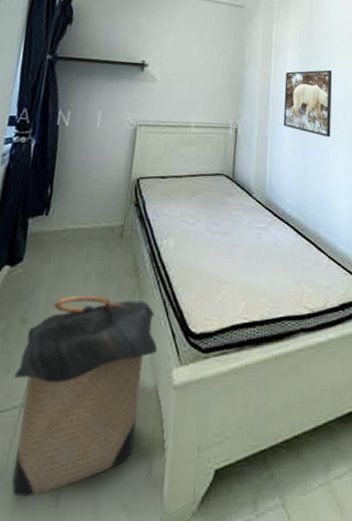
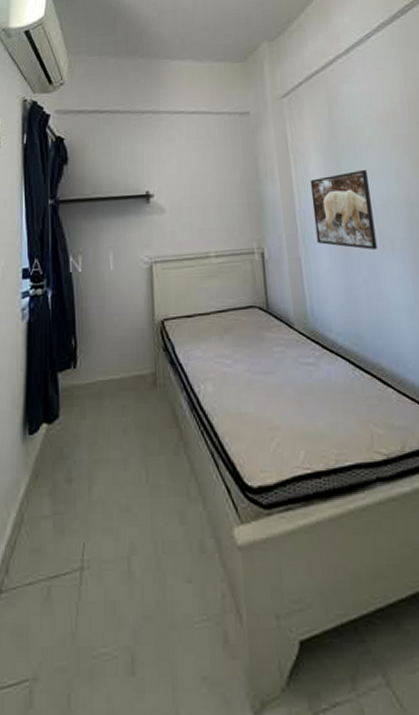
laundry hamper: present [11,296,158,497] -> none [69,450,214,664]

